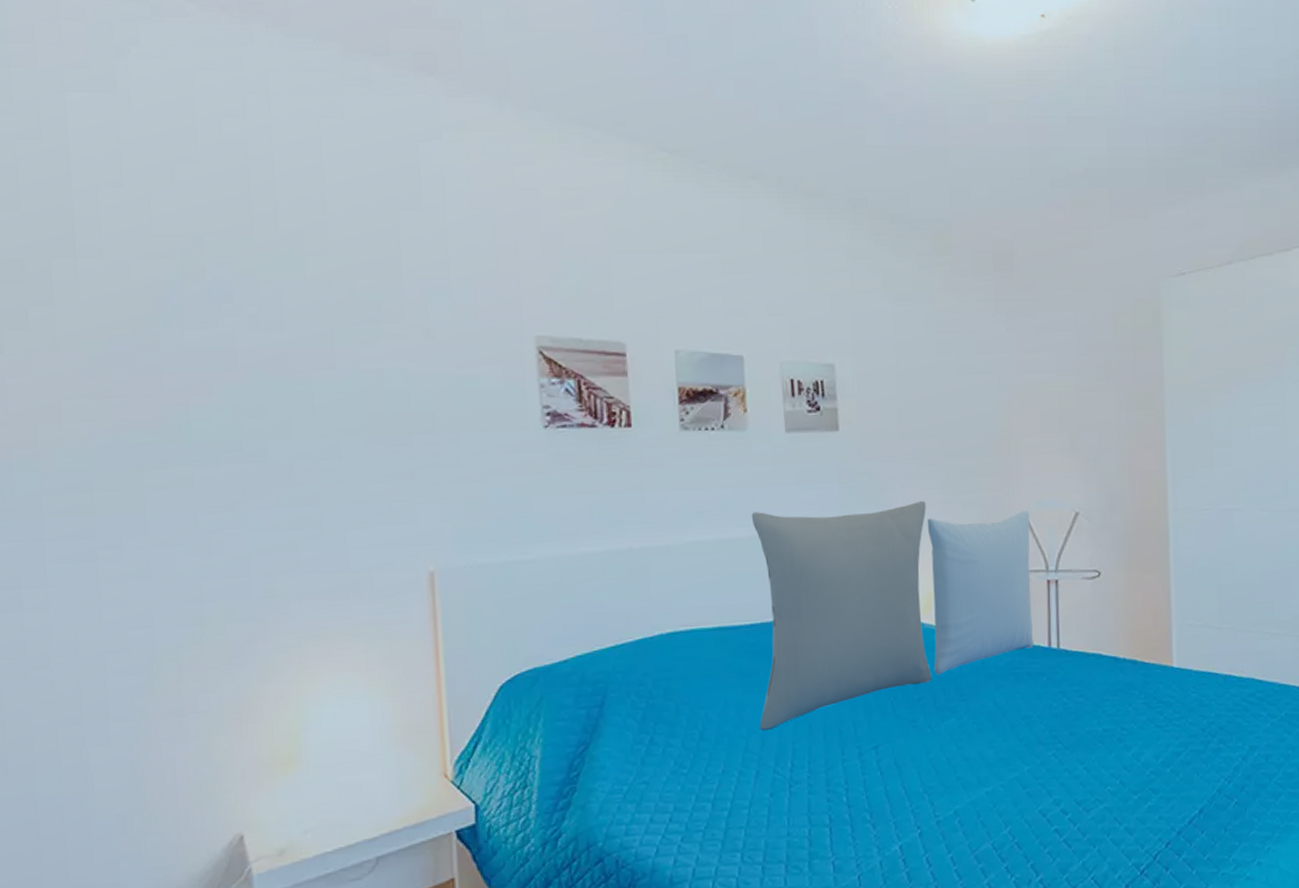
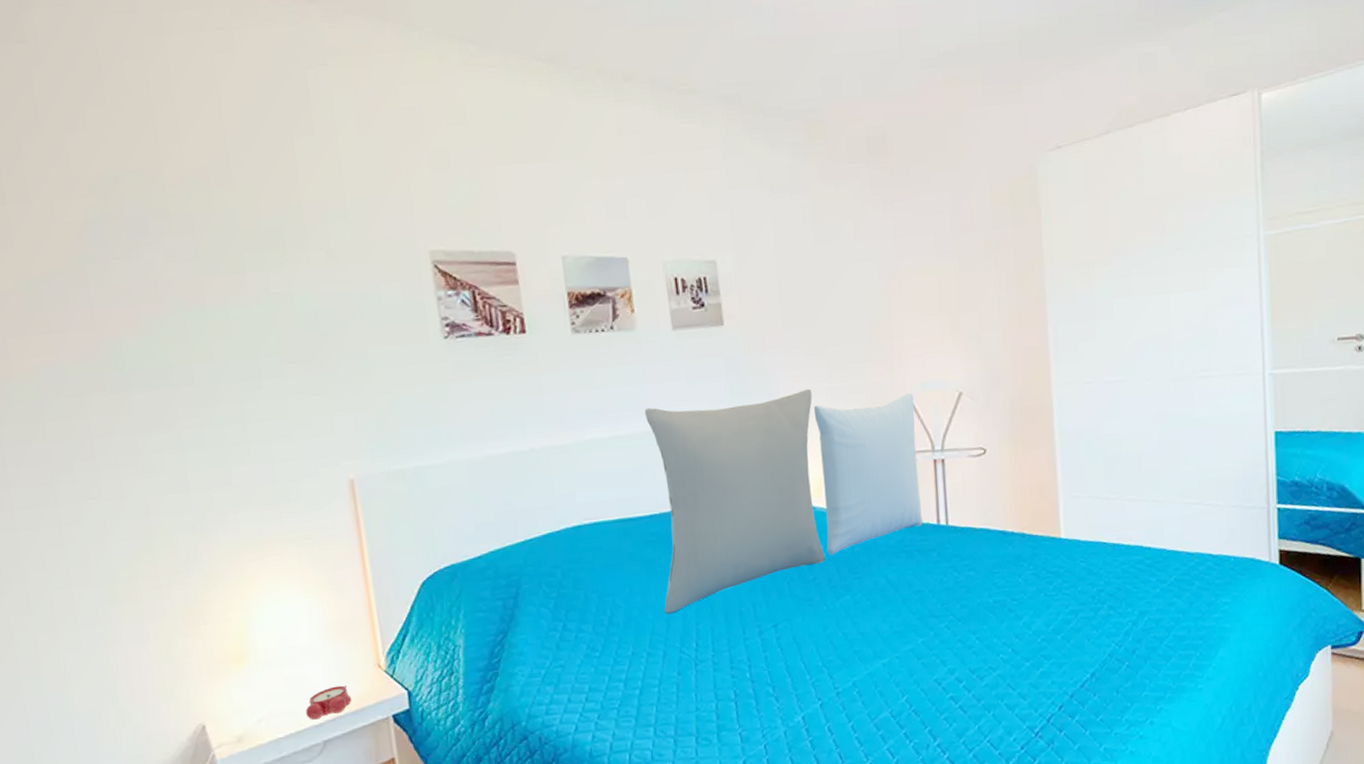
alarm clock: none [359,795,412,833] -> present [306,685,352,720]

